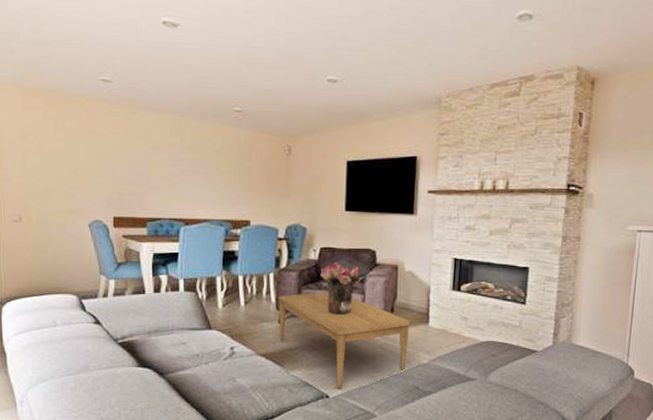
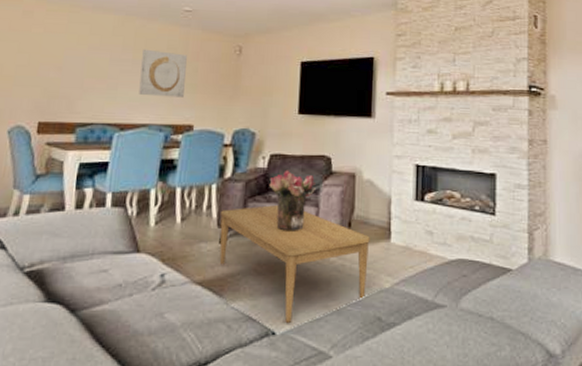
wall art: none [199,149,240,195] -> present [139,49,187,98]

